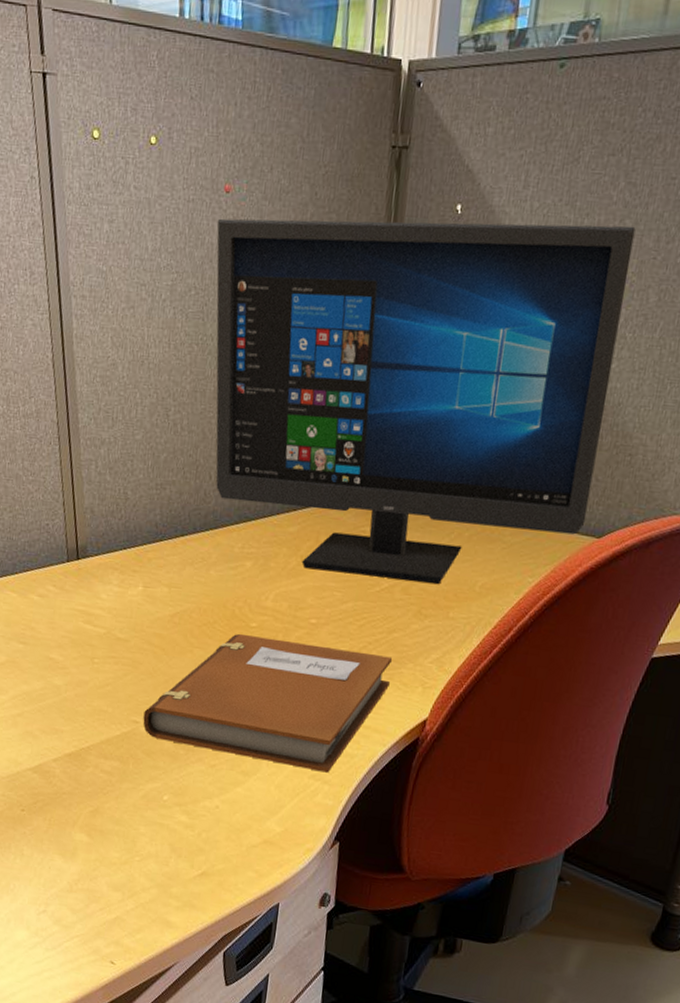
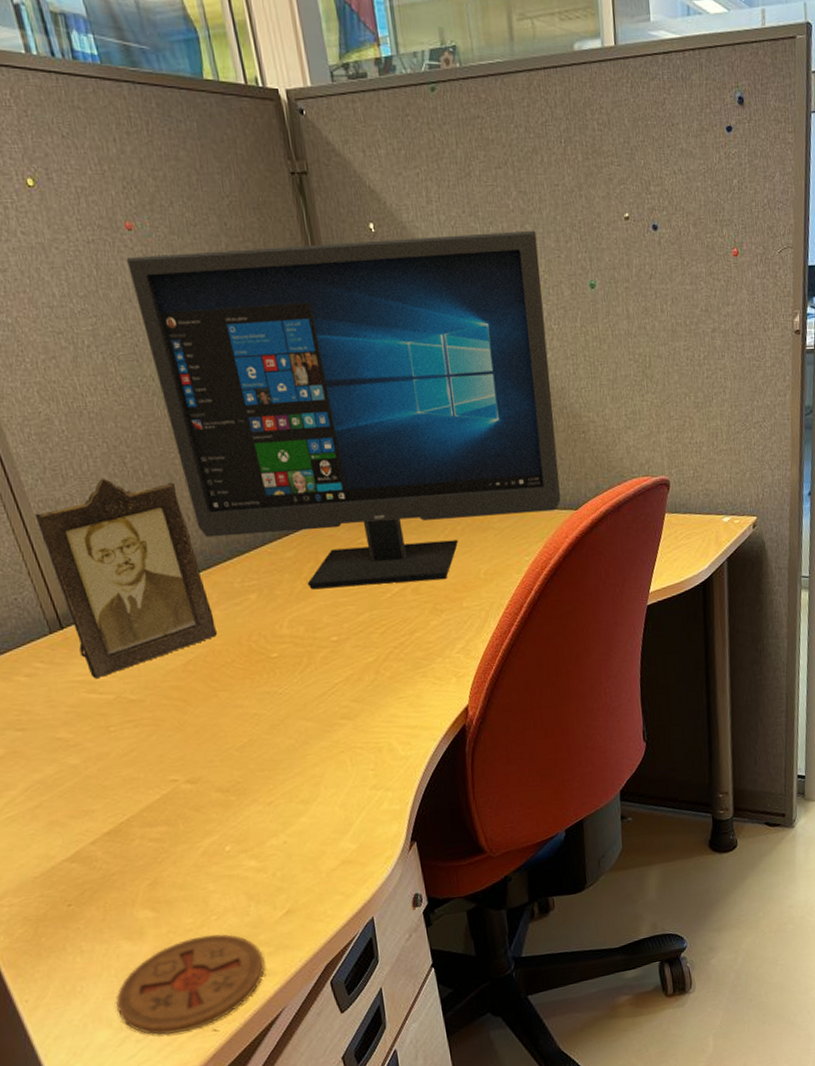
coaster: none [36,871,171,956] -> present [115,933,265,1035]
photo frame: none [81,426,209,611] -> present [34,478,218,678]
notebook: present [143,633,392,773] -> none [180,656,425,792]

